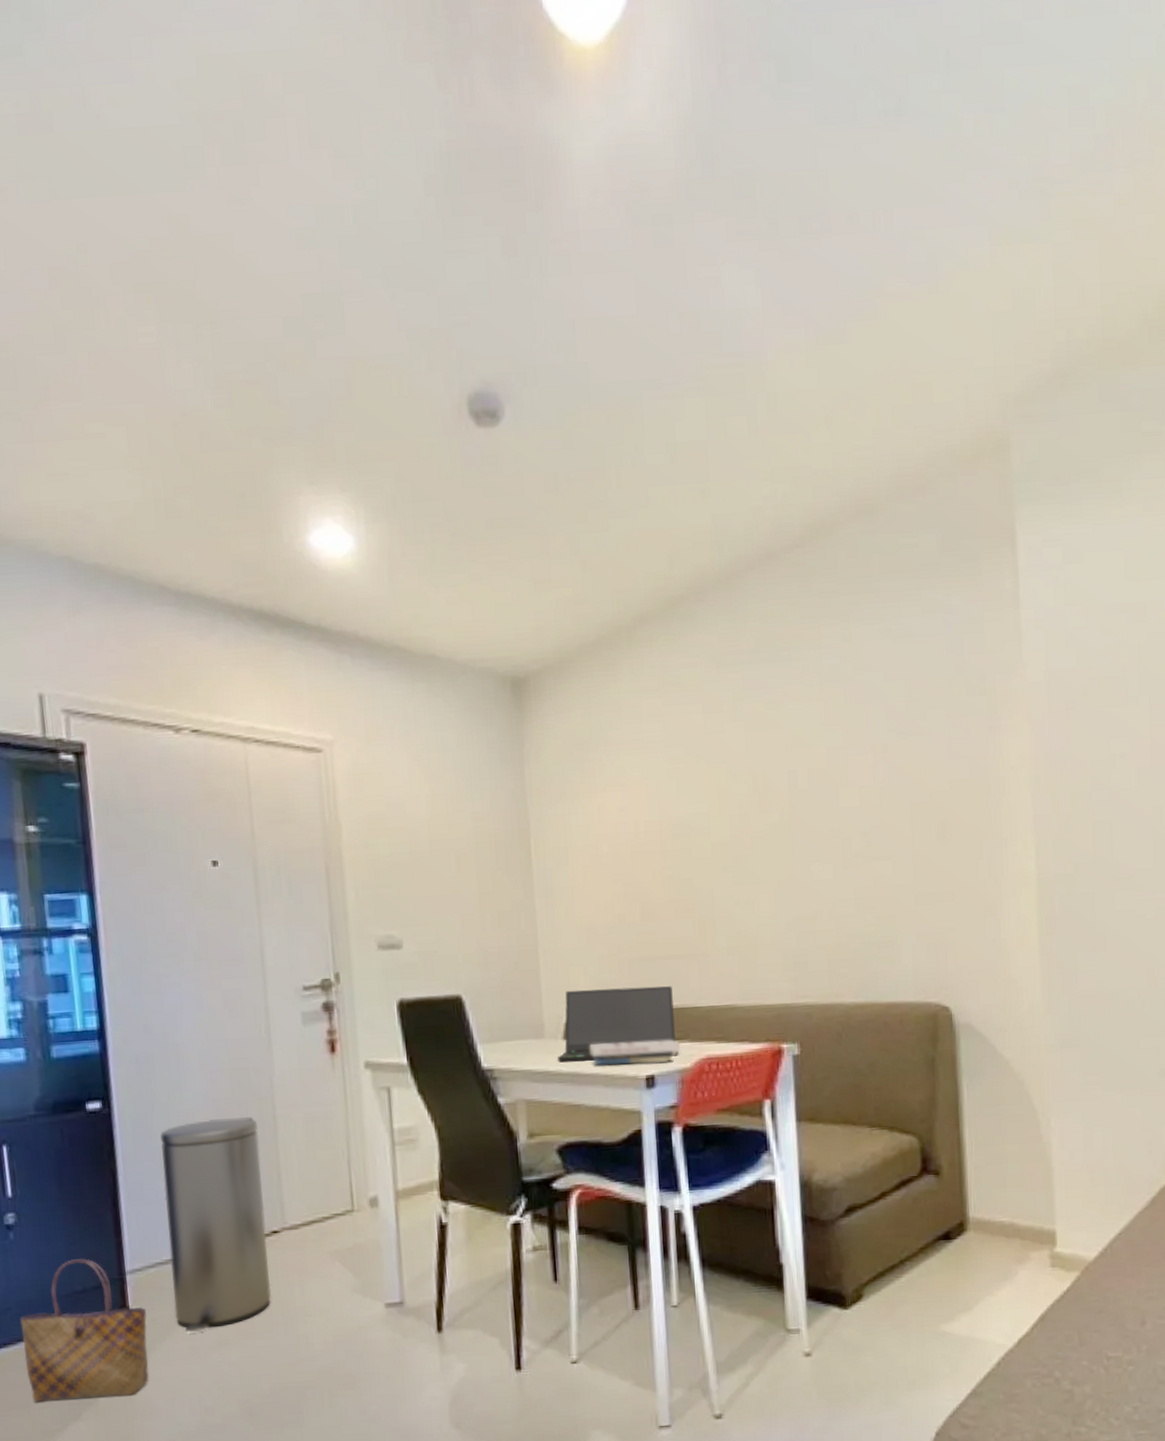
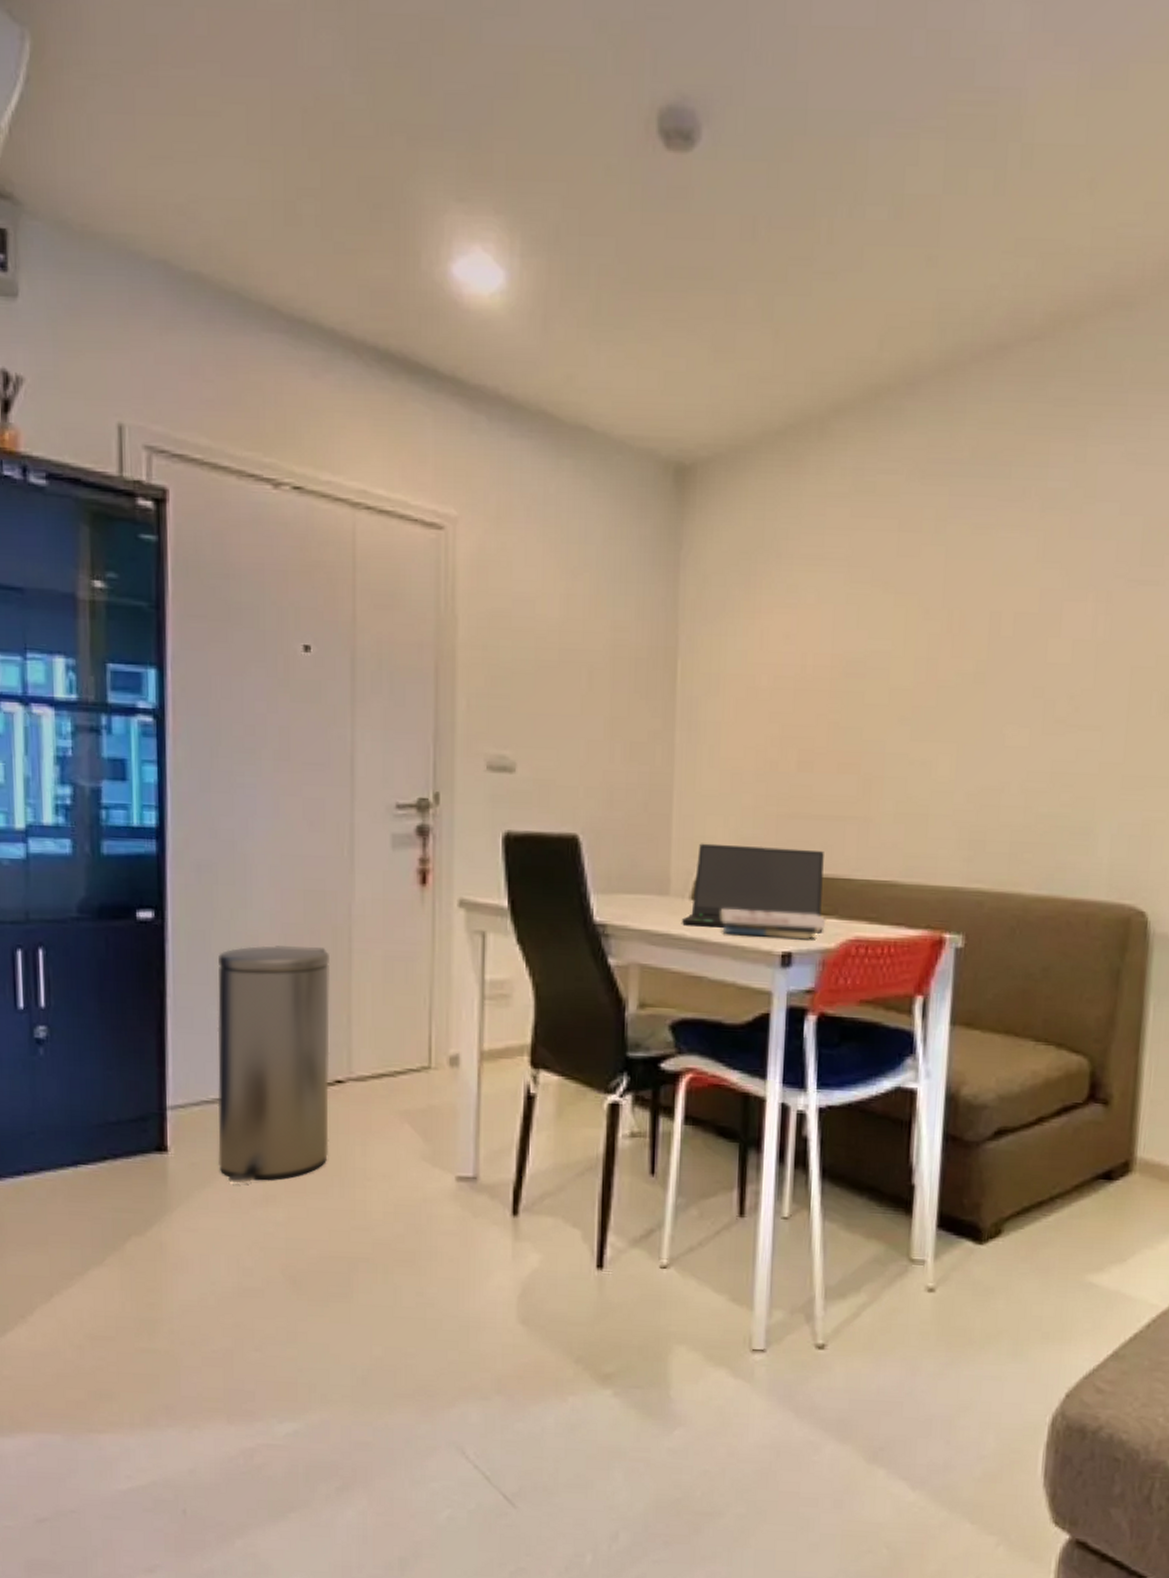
tote bag: present [20,1259,149,1403] -> none [44,1086,187,1245]

